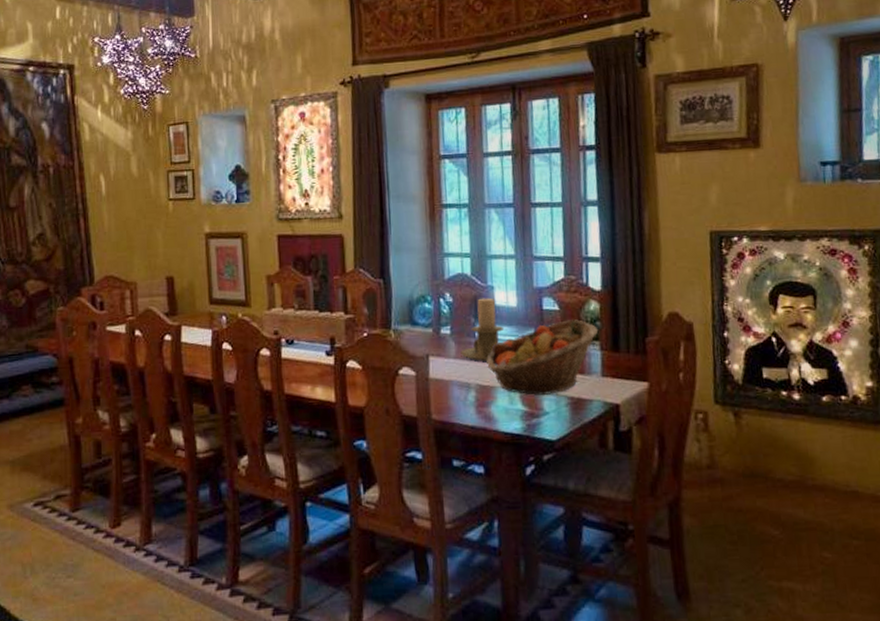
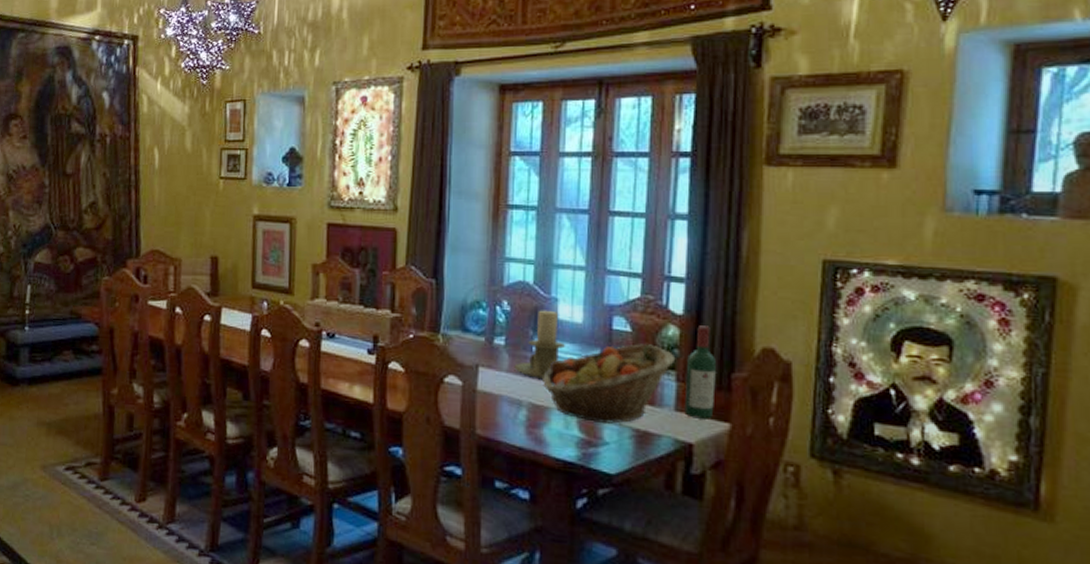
wine bottle: none [608,298,634,382] -> present [684,325,716,419]

